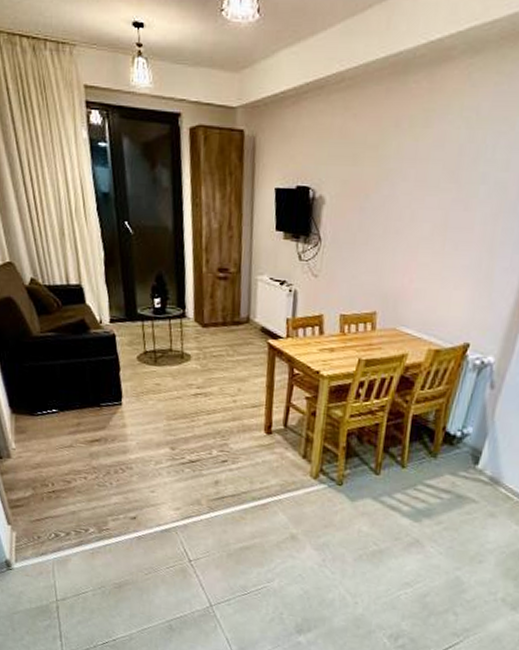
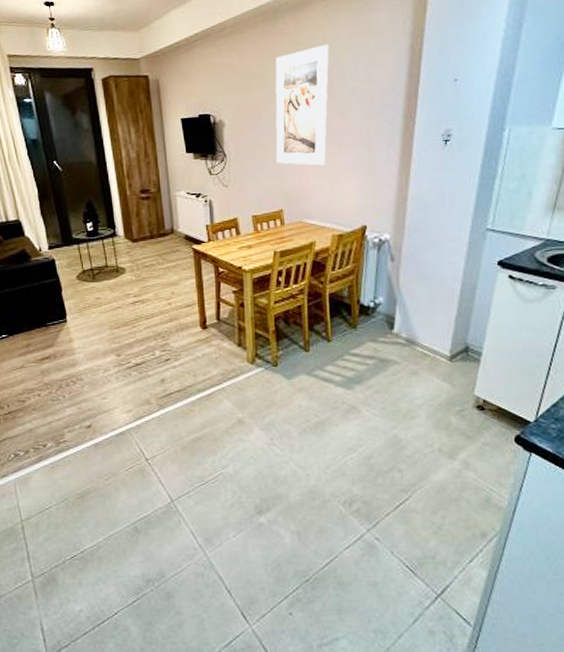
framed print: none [378,114,466,266] -> present [275,44,329,166]

